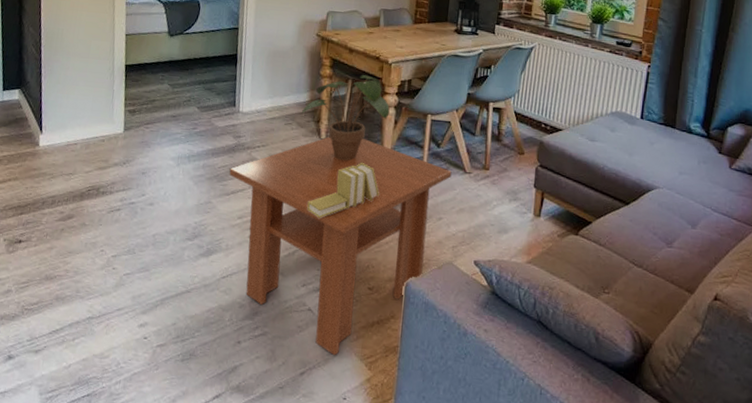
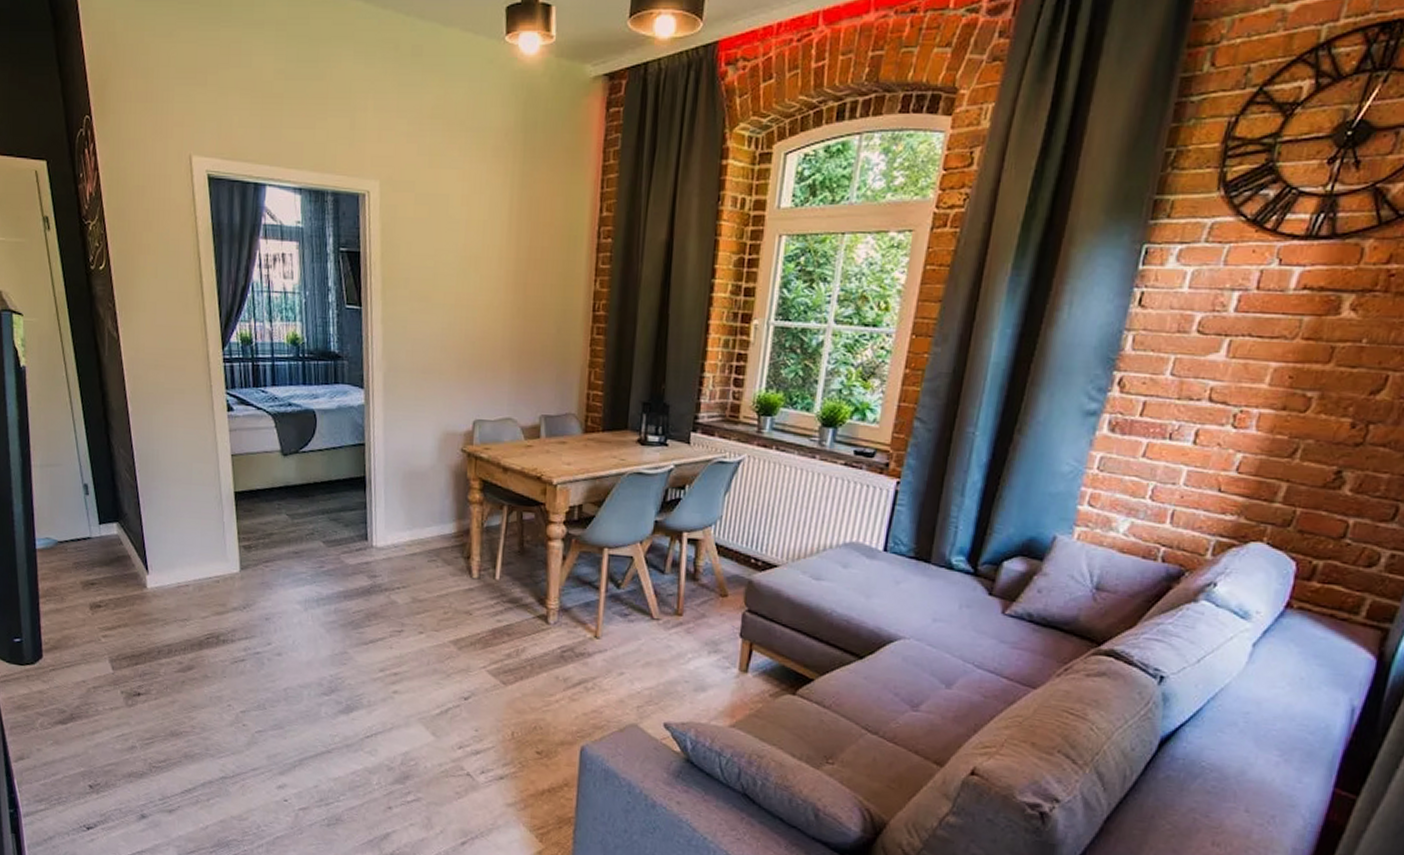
coffee table: present [229,136,452,356] -> none [365,575,636,826]
potted plant: present [301,75,390,161] -> none [447,500,556,605]
books: present [307,162,379,218] -> none [459,606,546,672]

